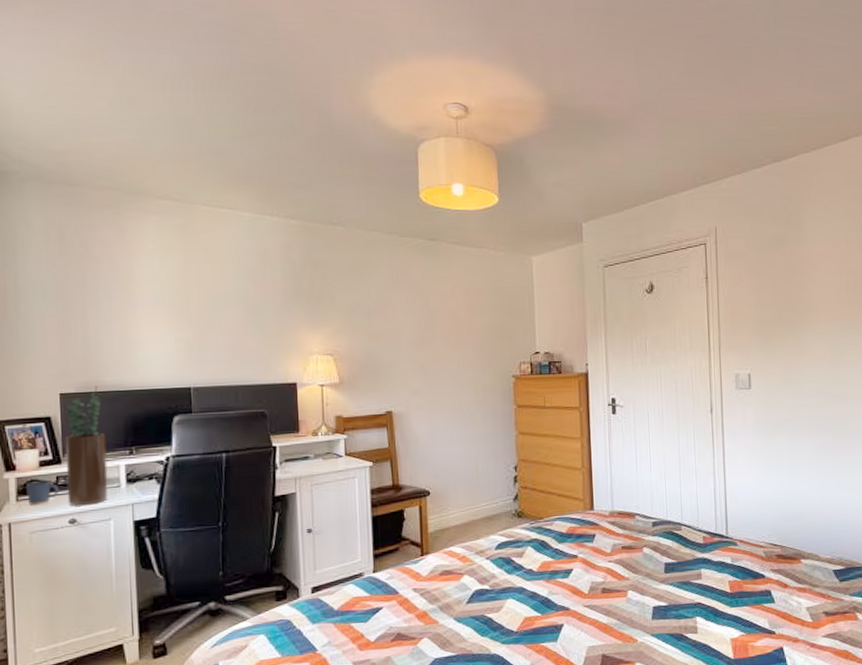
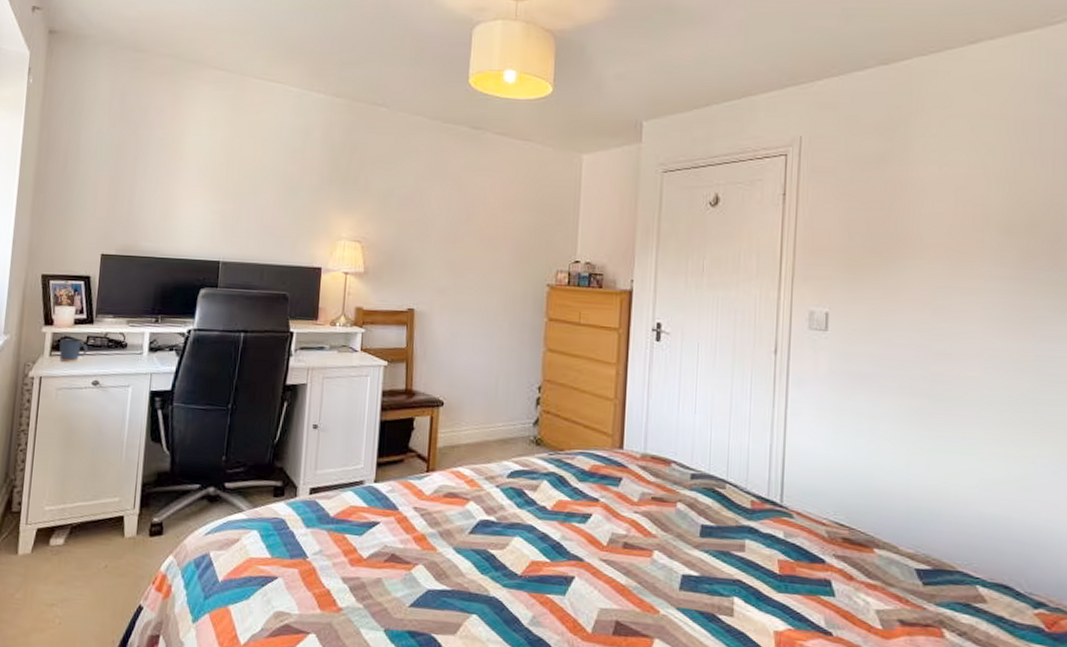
vase: present [65,386,108,507] -> none [94,250,138,369]

